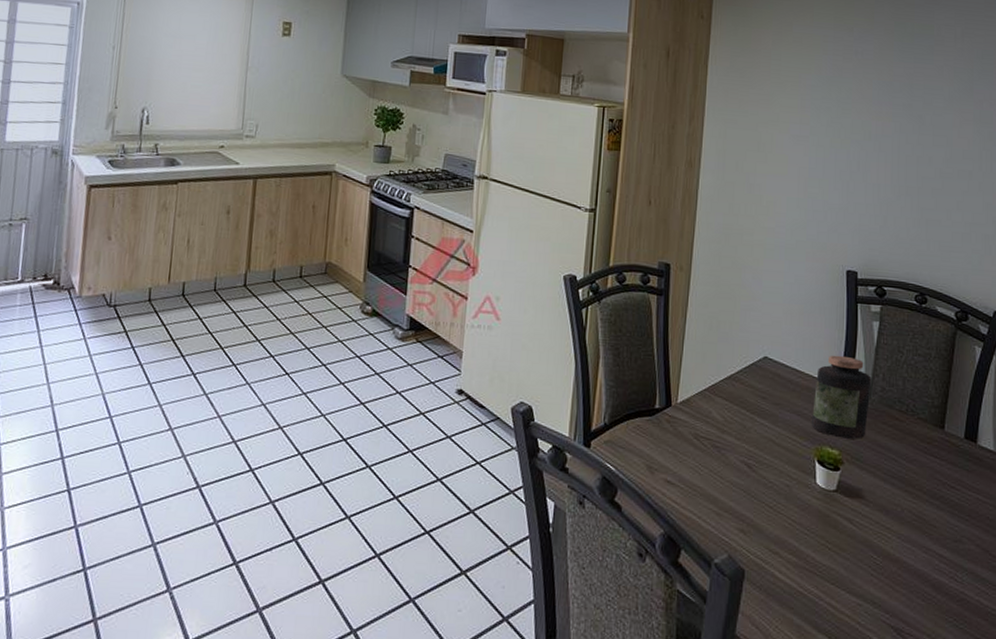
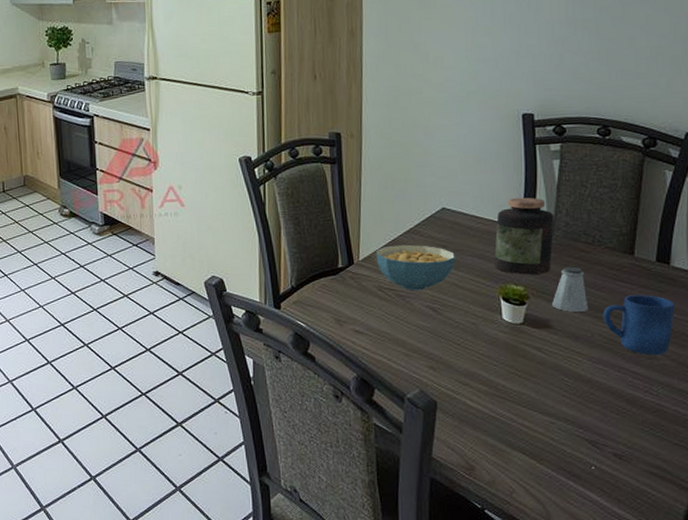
cereal bowl: none [694,390,774,444] -> present [376,244,455,291]
saltshaker: none [865,434,900,484] -> present [552,266,589,312]
mug: none [913,471,980,539] -> present [603,295,675,356]

